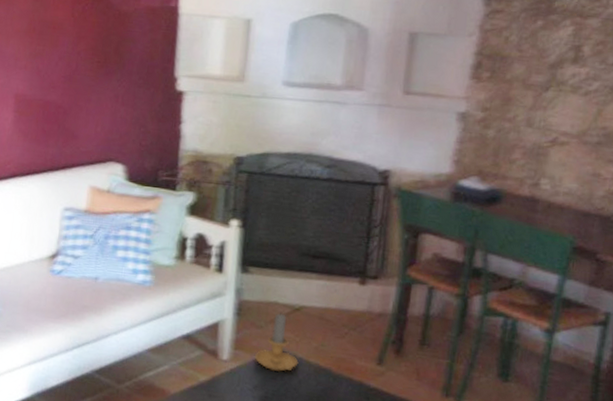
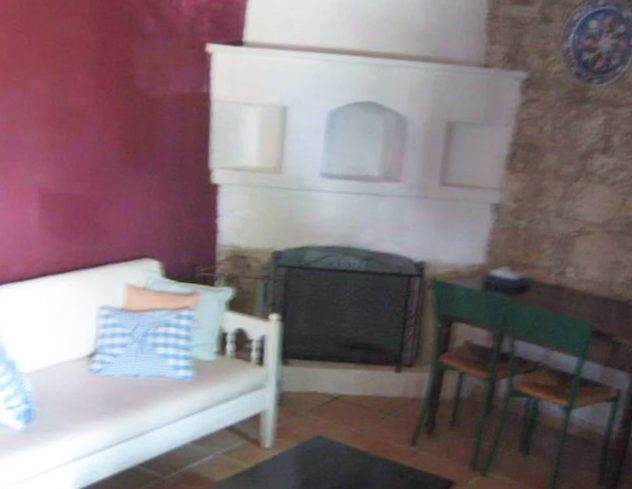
candle: present [254,312,299,372] -> none [295,401,338,457]

